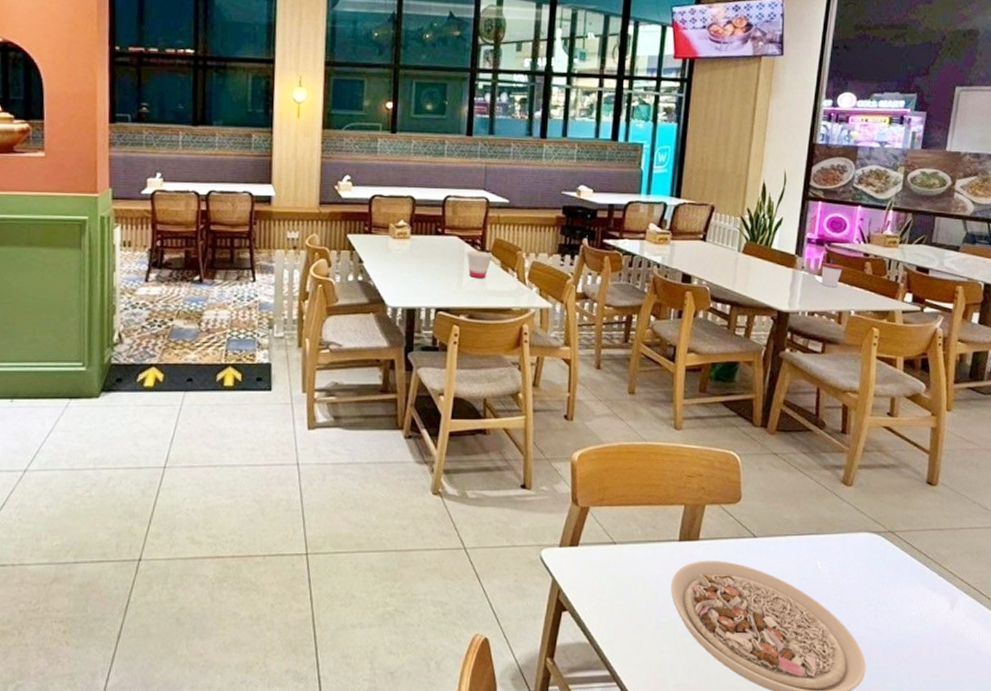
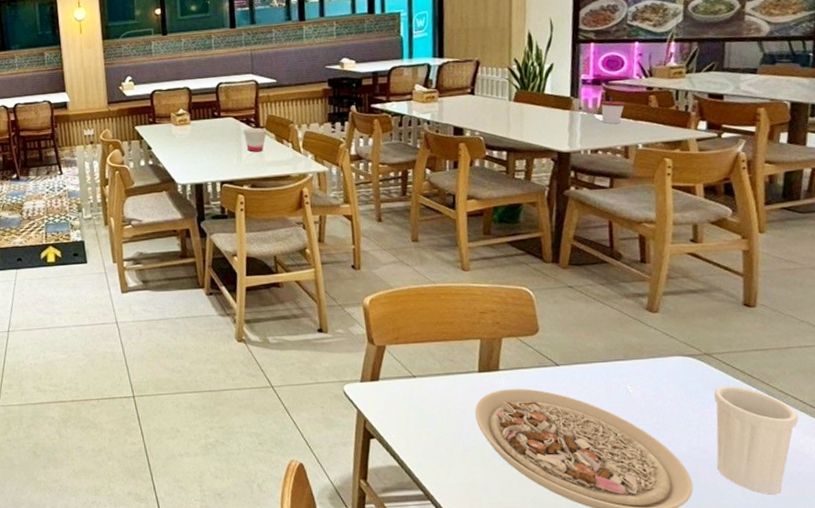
cup: none [889,565,963,679] -> present [714,386,799,496]

